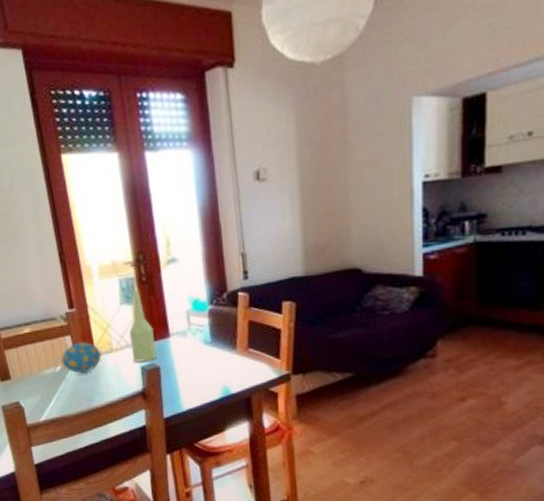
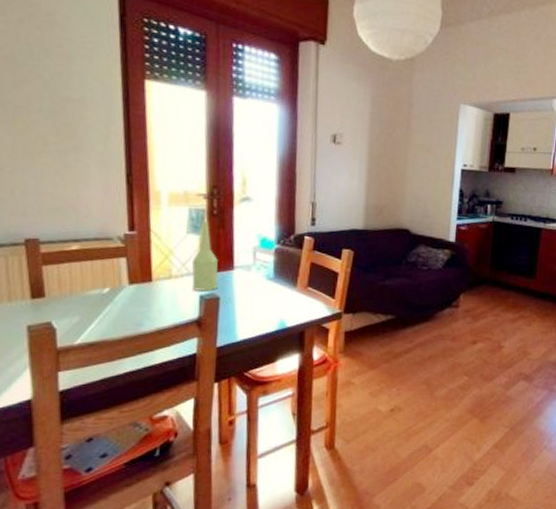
decorative egg: present [61,342,102,374] -> none [111,265,159,298]

